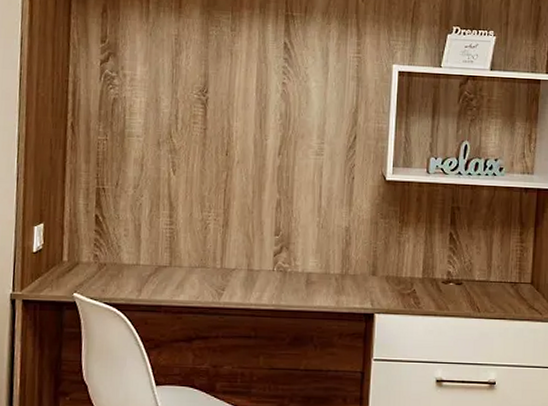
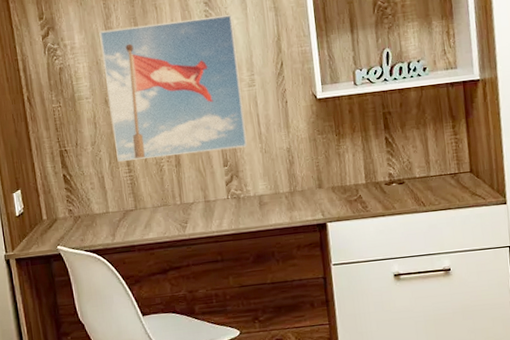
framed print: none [159,67,311,219] -> present [99,15,248,162]

